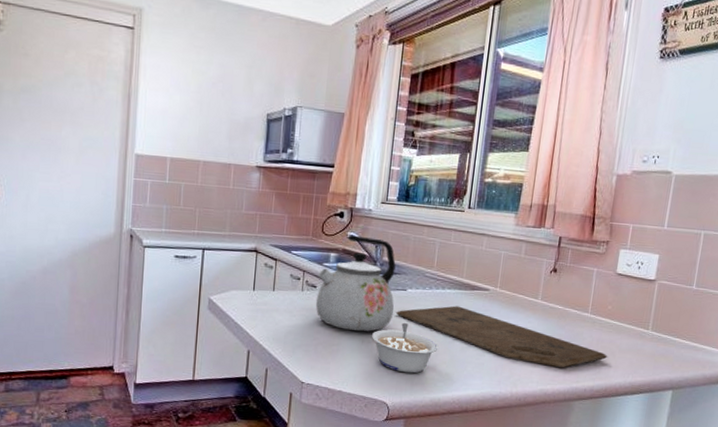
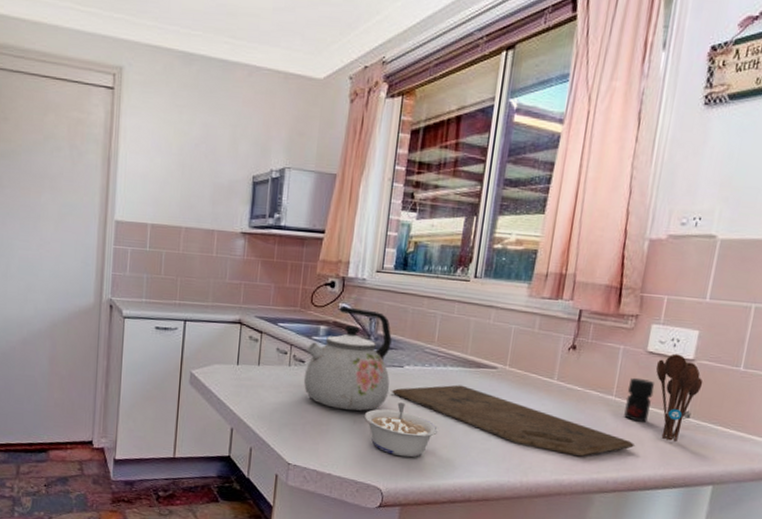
jar: none [598,296,624,336] -> present [624,377,655,422]
utensil holder: none [624,275,663,353] -> present [655,353,704,443]

